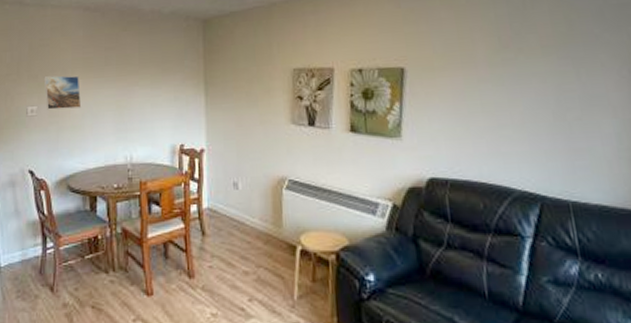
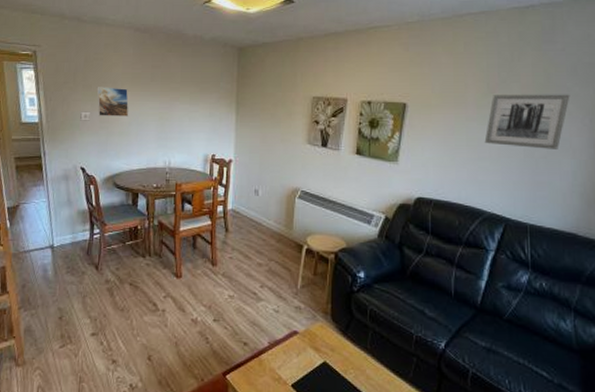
wall art: none [503,42,601,110] -> present [484,94,570,149]

